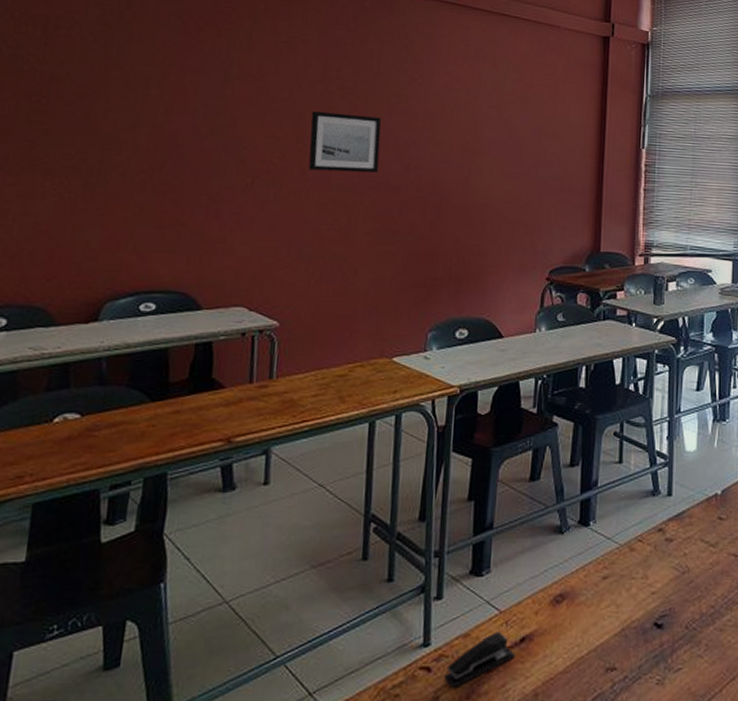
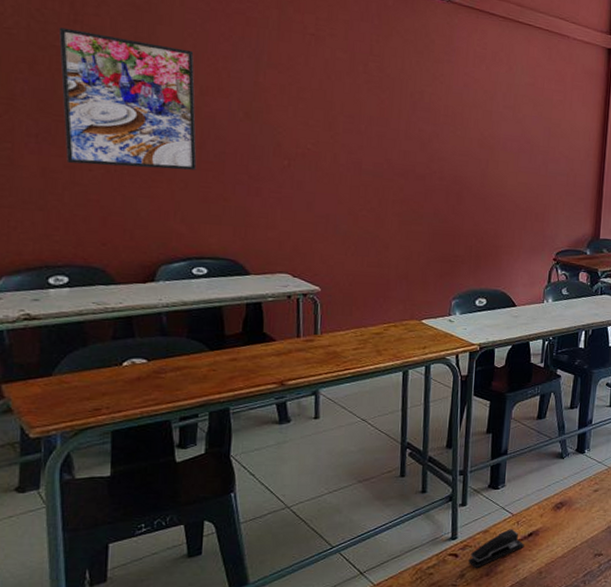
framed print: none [20,51,162,194] -> present [58,27,197,170]
wall art: present [308,111,381,173] -> none [340,102,407,161]

